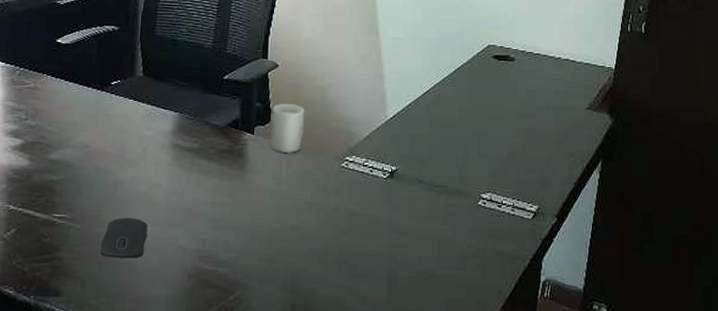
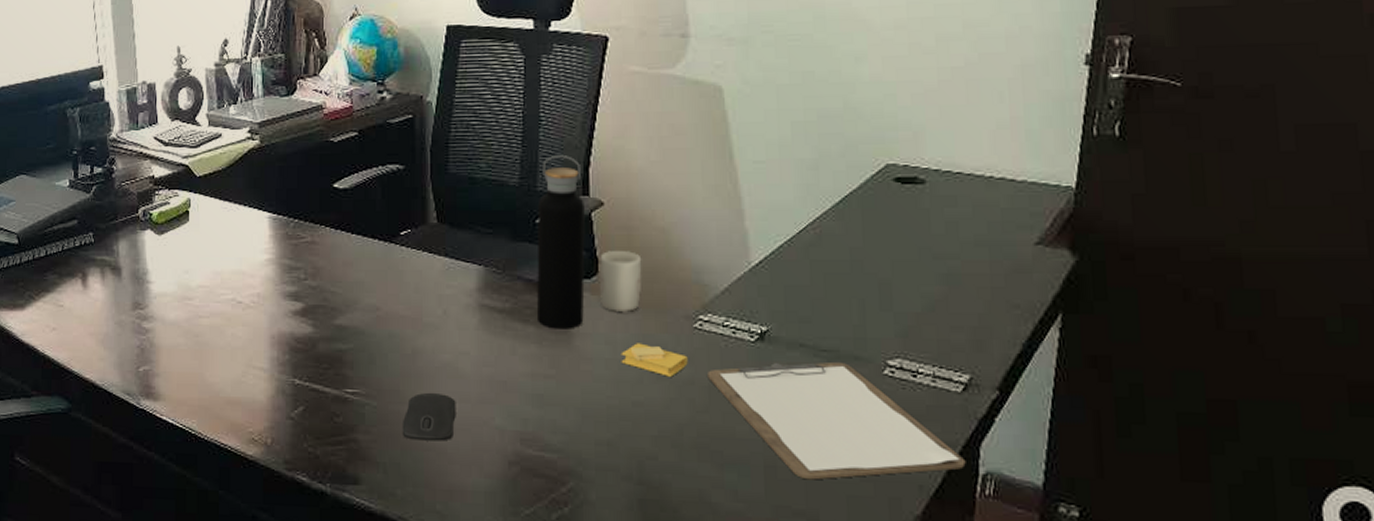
water bottle: none [220,24,263,166] -> present [537,154,585,329]
sticky notes: none [283,178,335,206] -> present [621,343,688,377]
clipboard: none [350,194,532,287] -> present [708,361,966,480]

